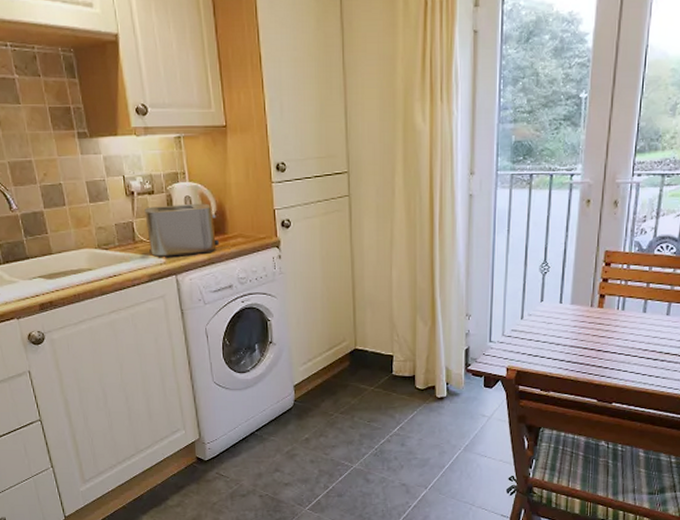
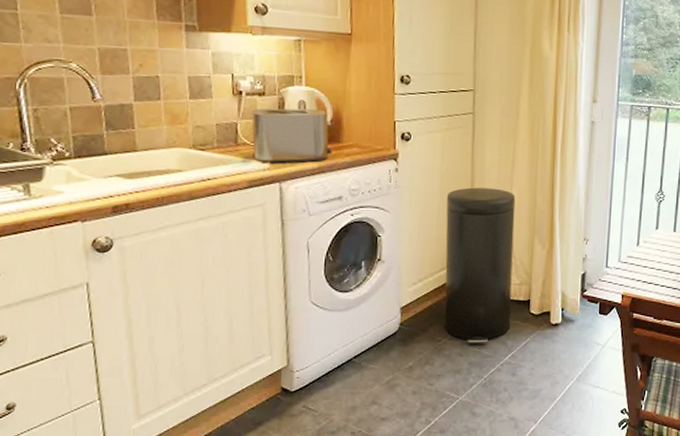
pedal bin: none [328,269,398,417] -> present [444,187,516,343]

